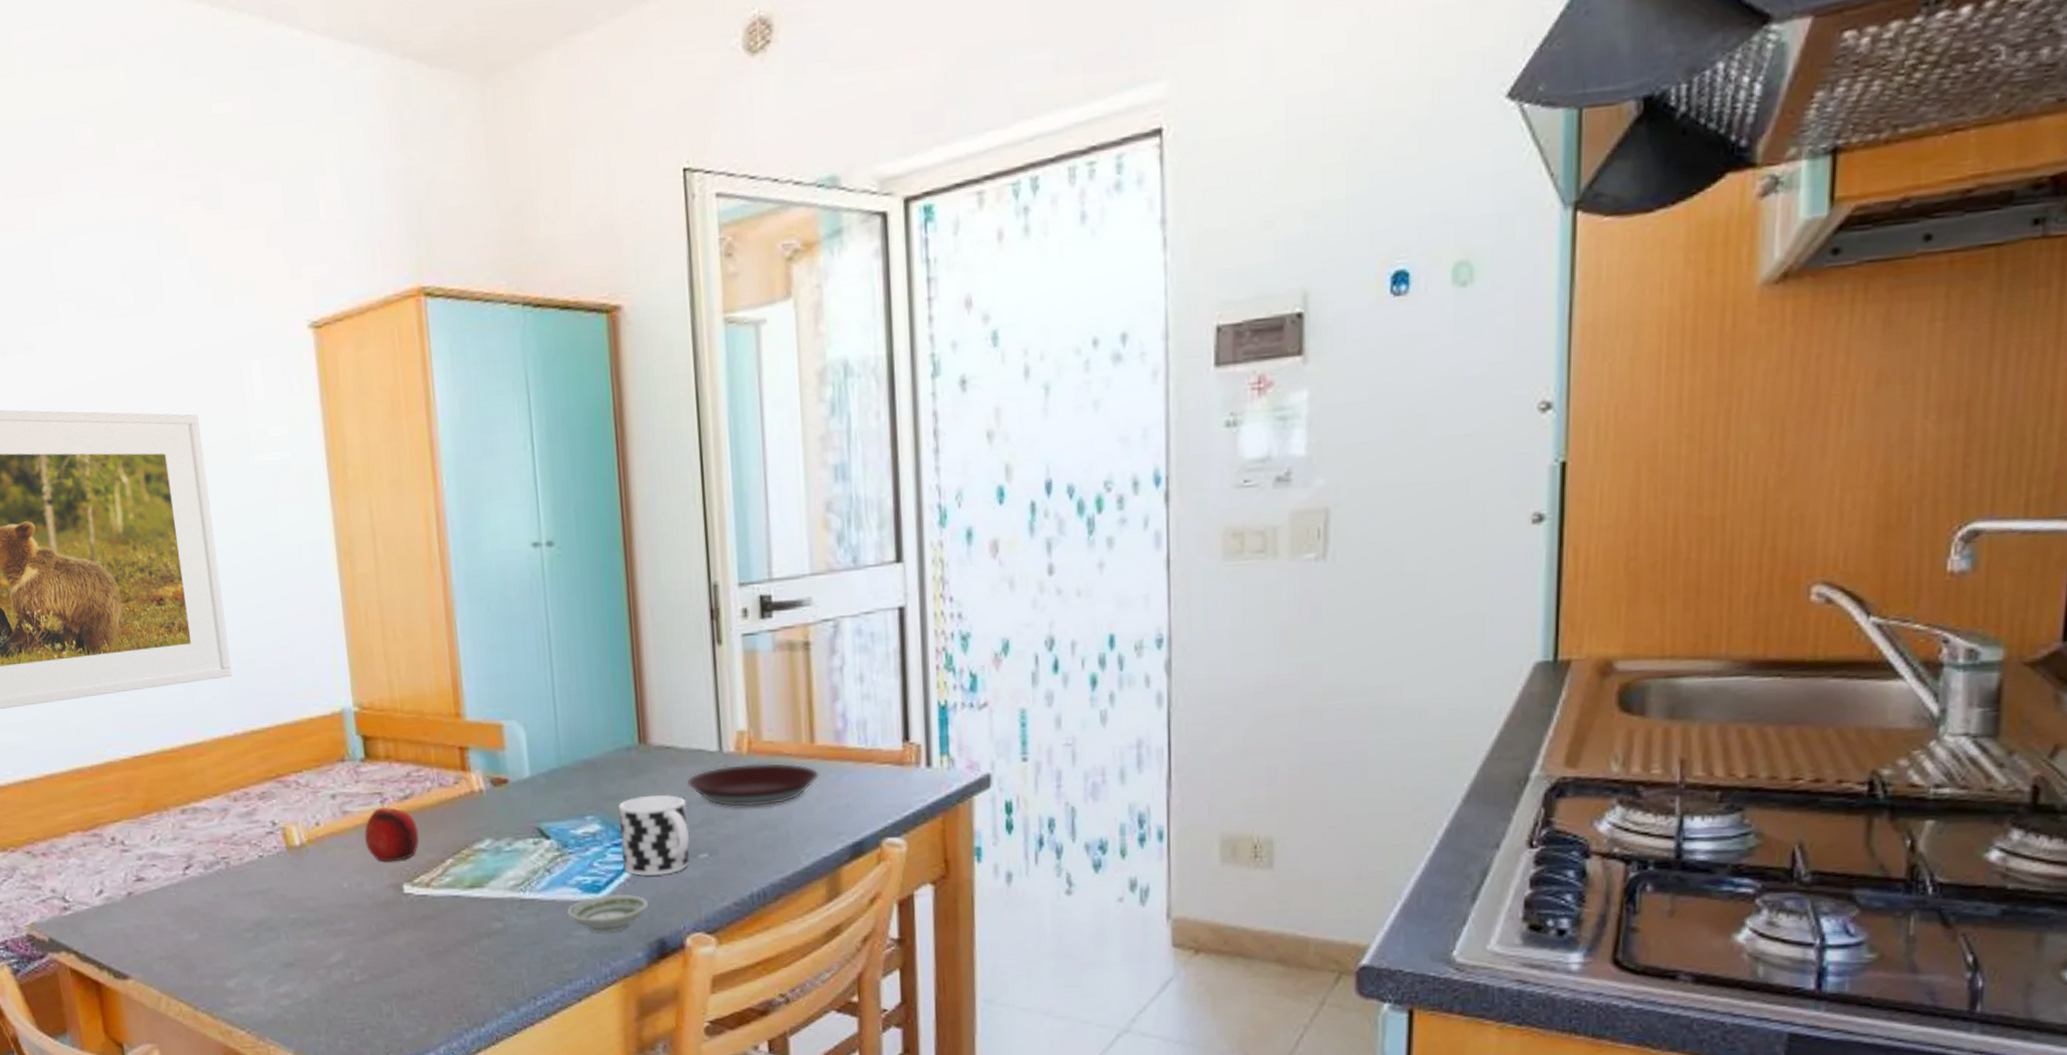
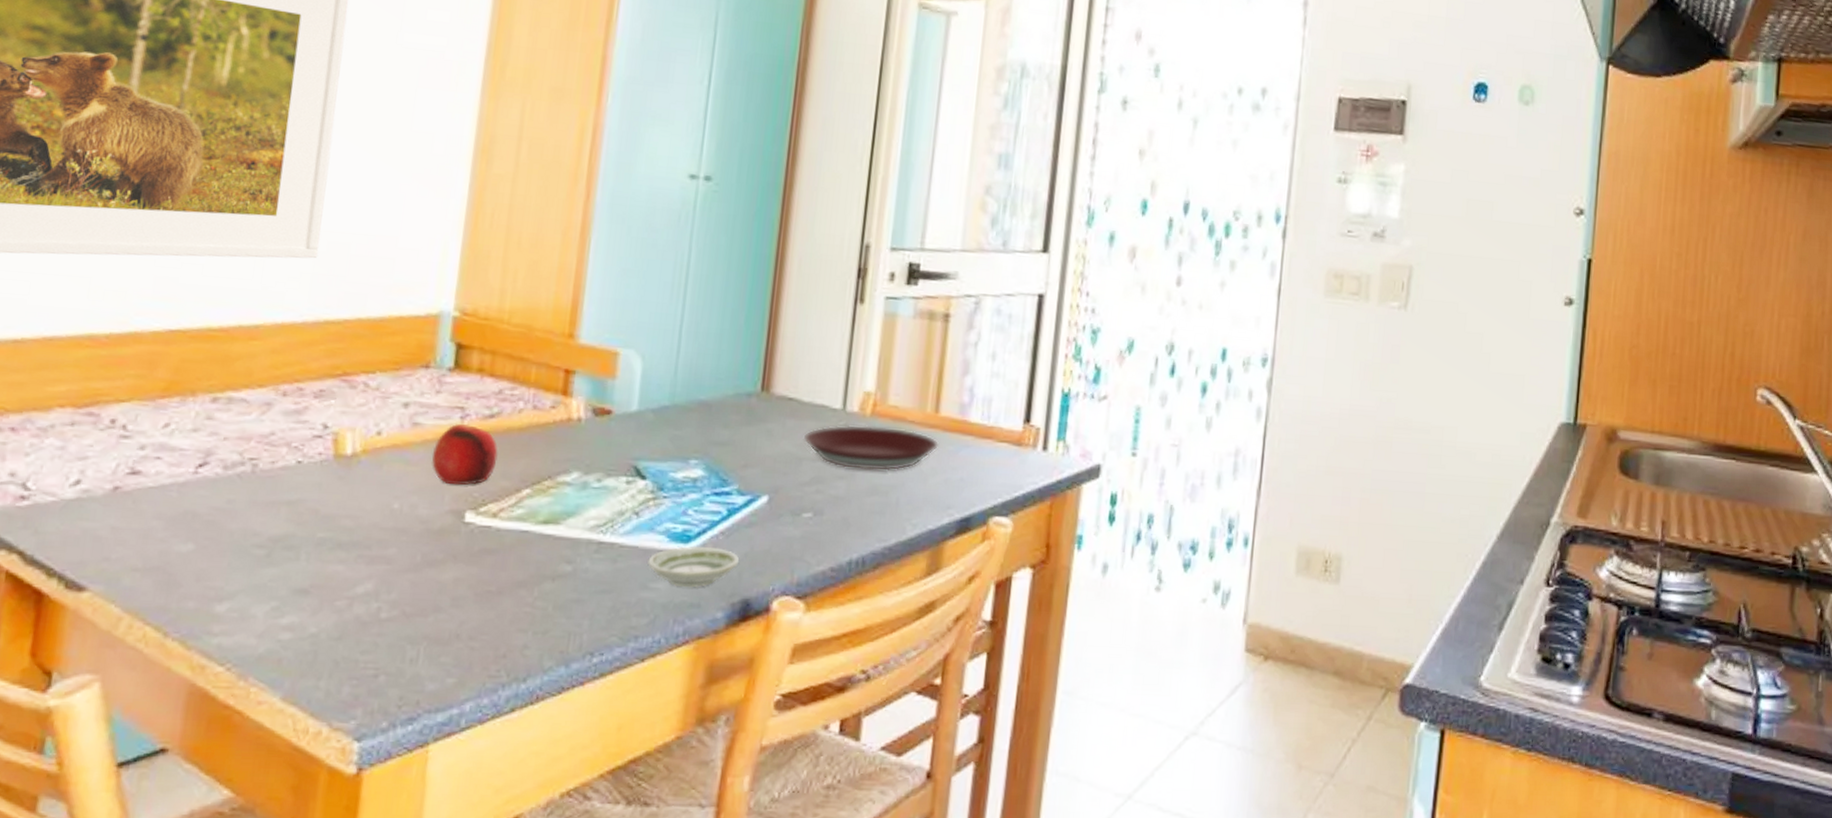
cup: present [617,794,691,876] -> none [719,446,800,532]

